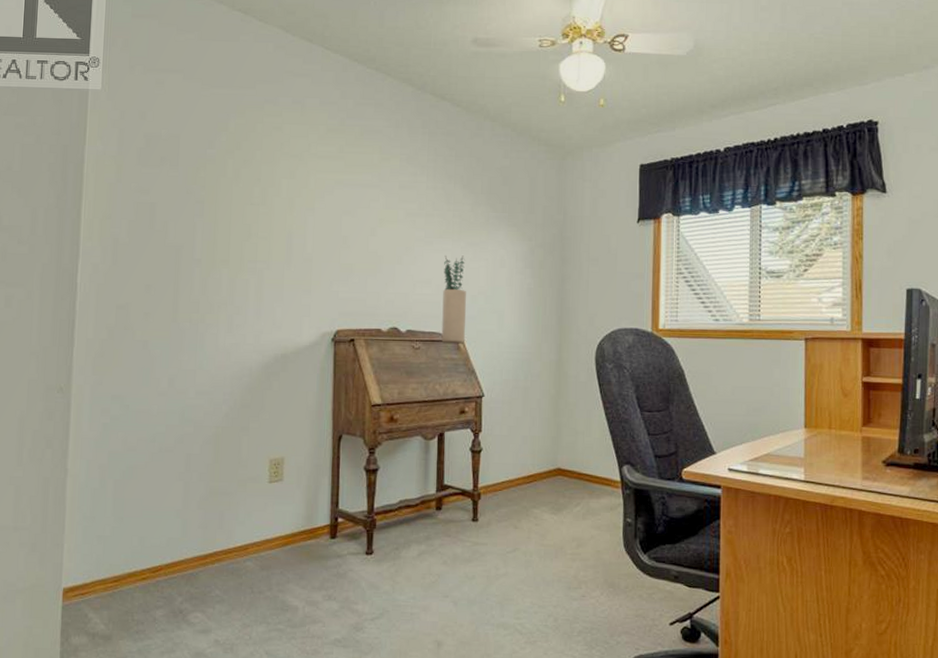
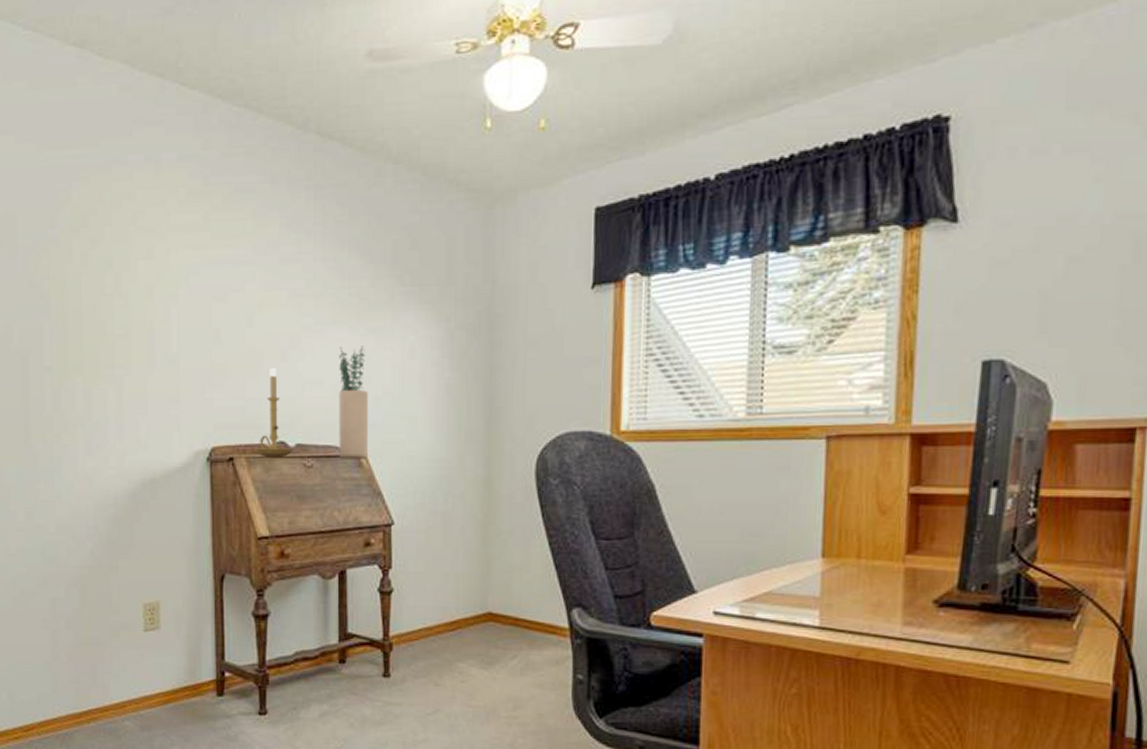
candle holder: none [372,269,404,341] -> present [254,368,293,458]

